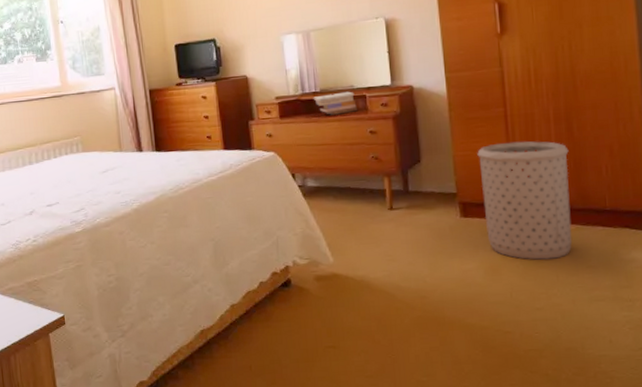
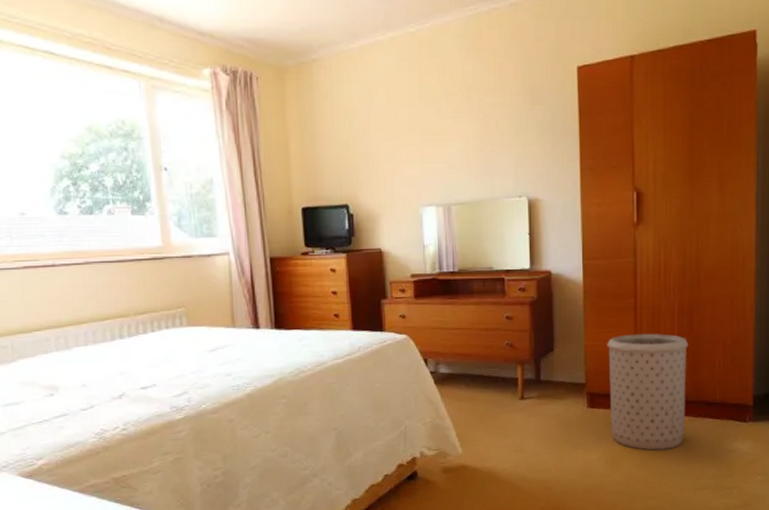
books: present [313,91,358,115] -> none [450,273,496,298]

